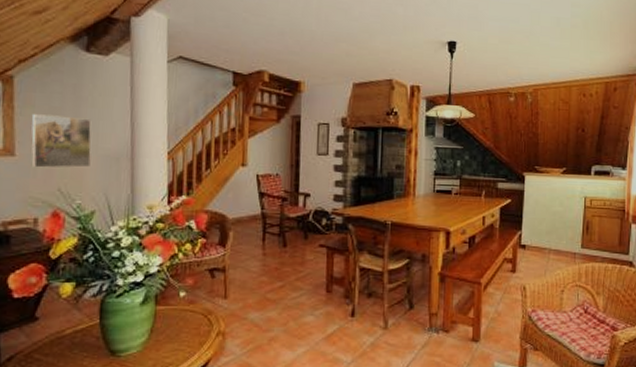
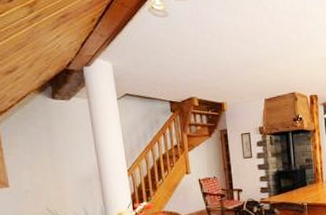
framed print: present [31,114,92,168] -> none [18,151,69,194]

